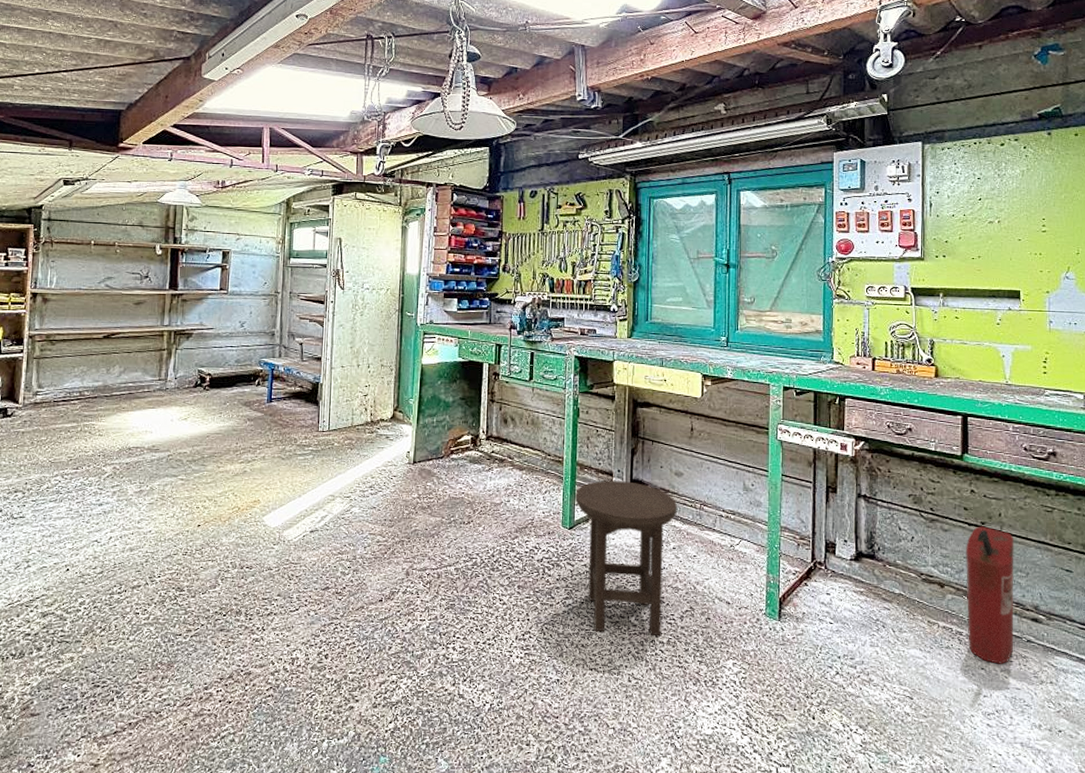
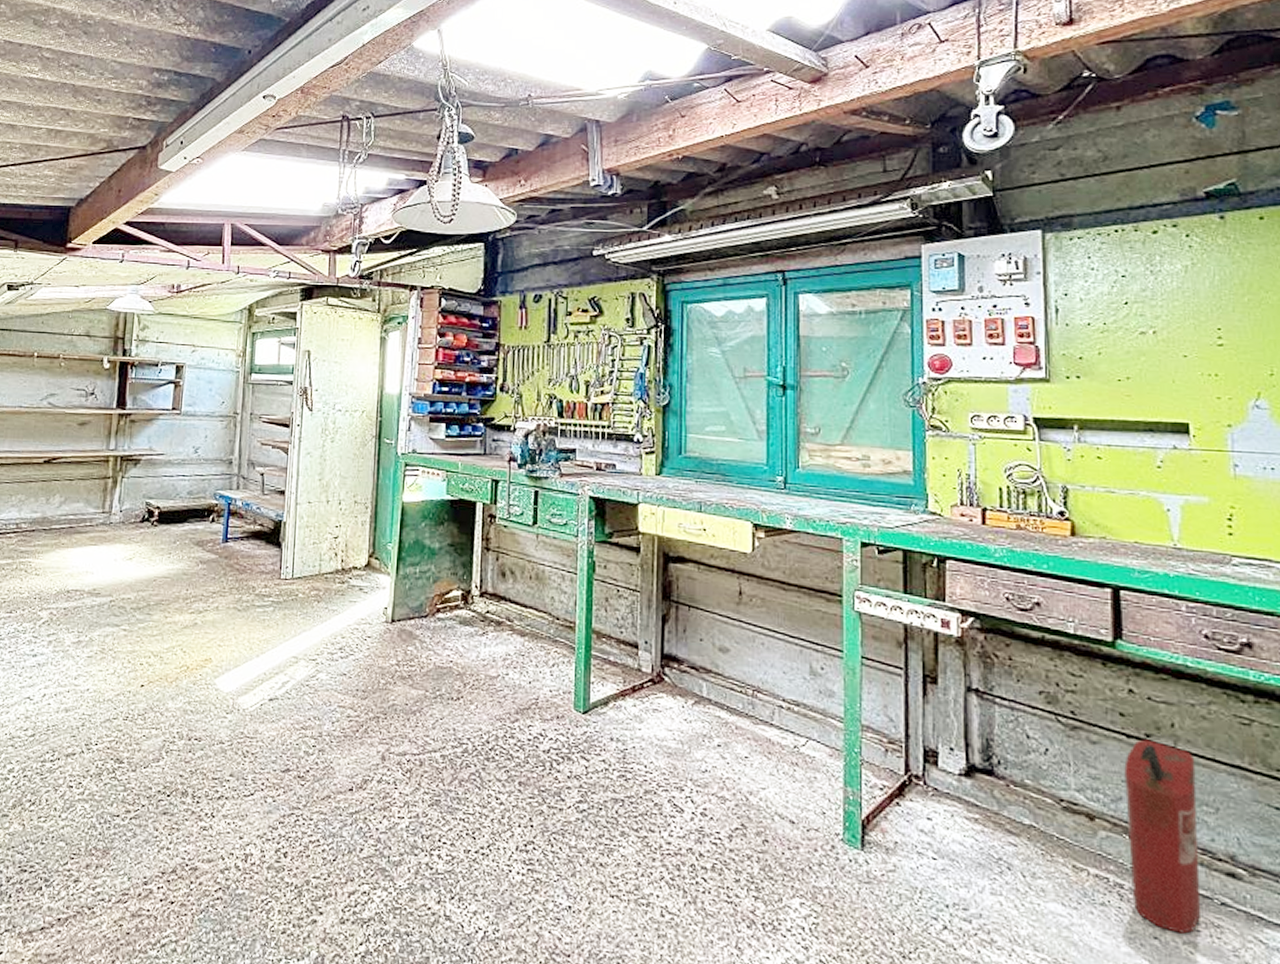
stool: present [575,480,677,637] -> none [591,653,722,860]

